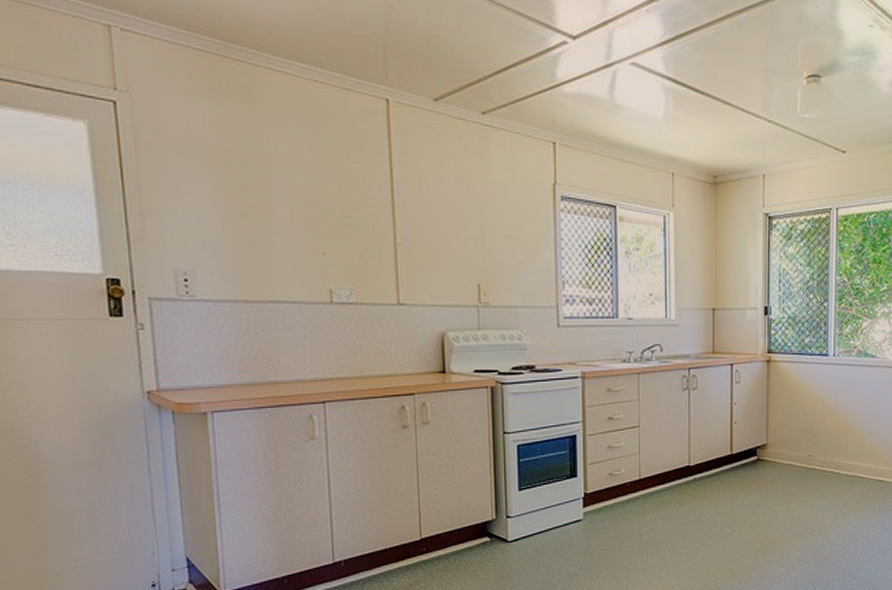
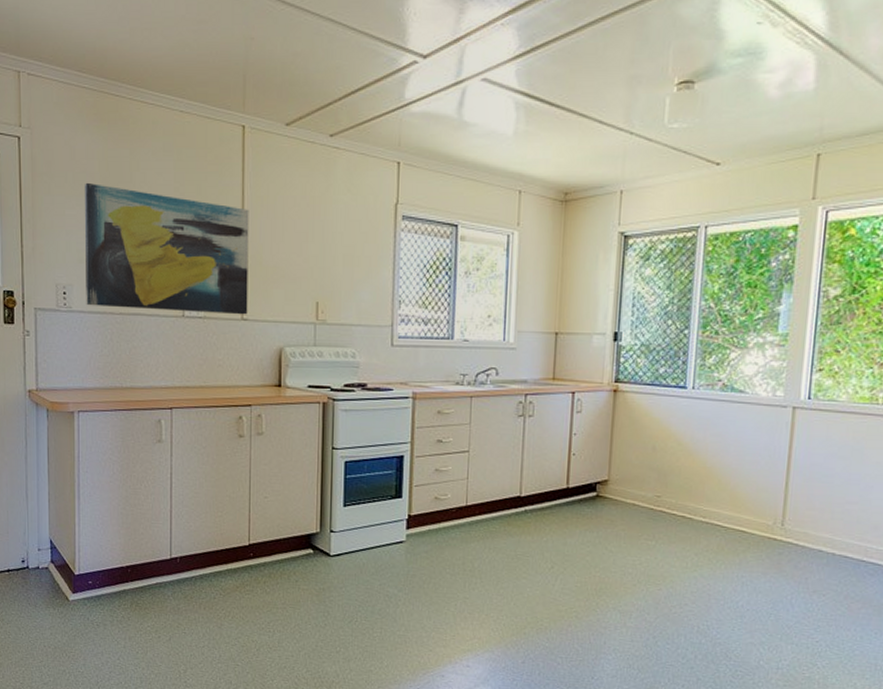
wall art: none [202,155,404,299] -> present [84,182,249,315]

